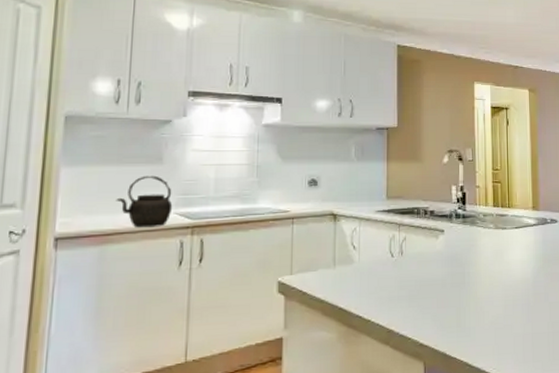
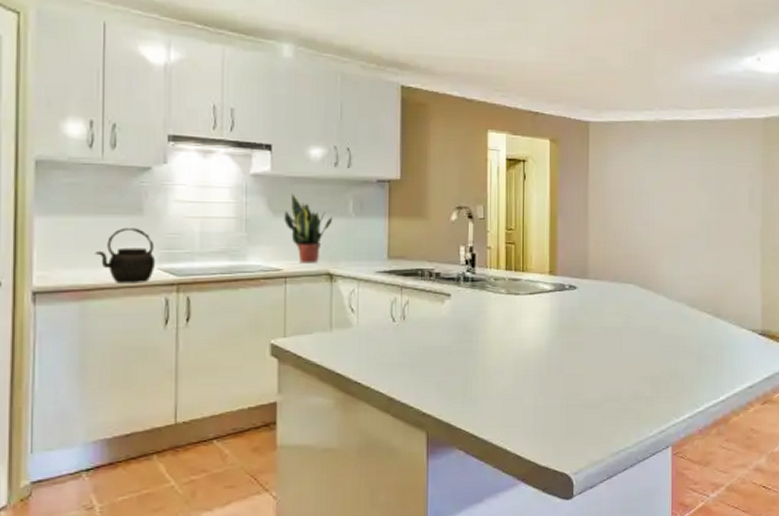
potted plant: none [292,141,337,205] -> present [284,193,333,263]

